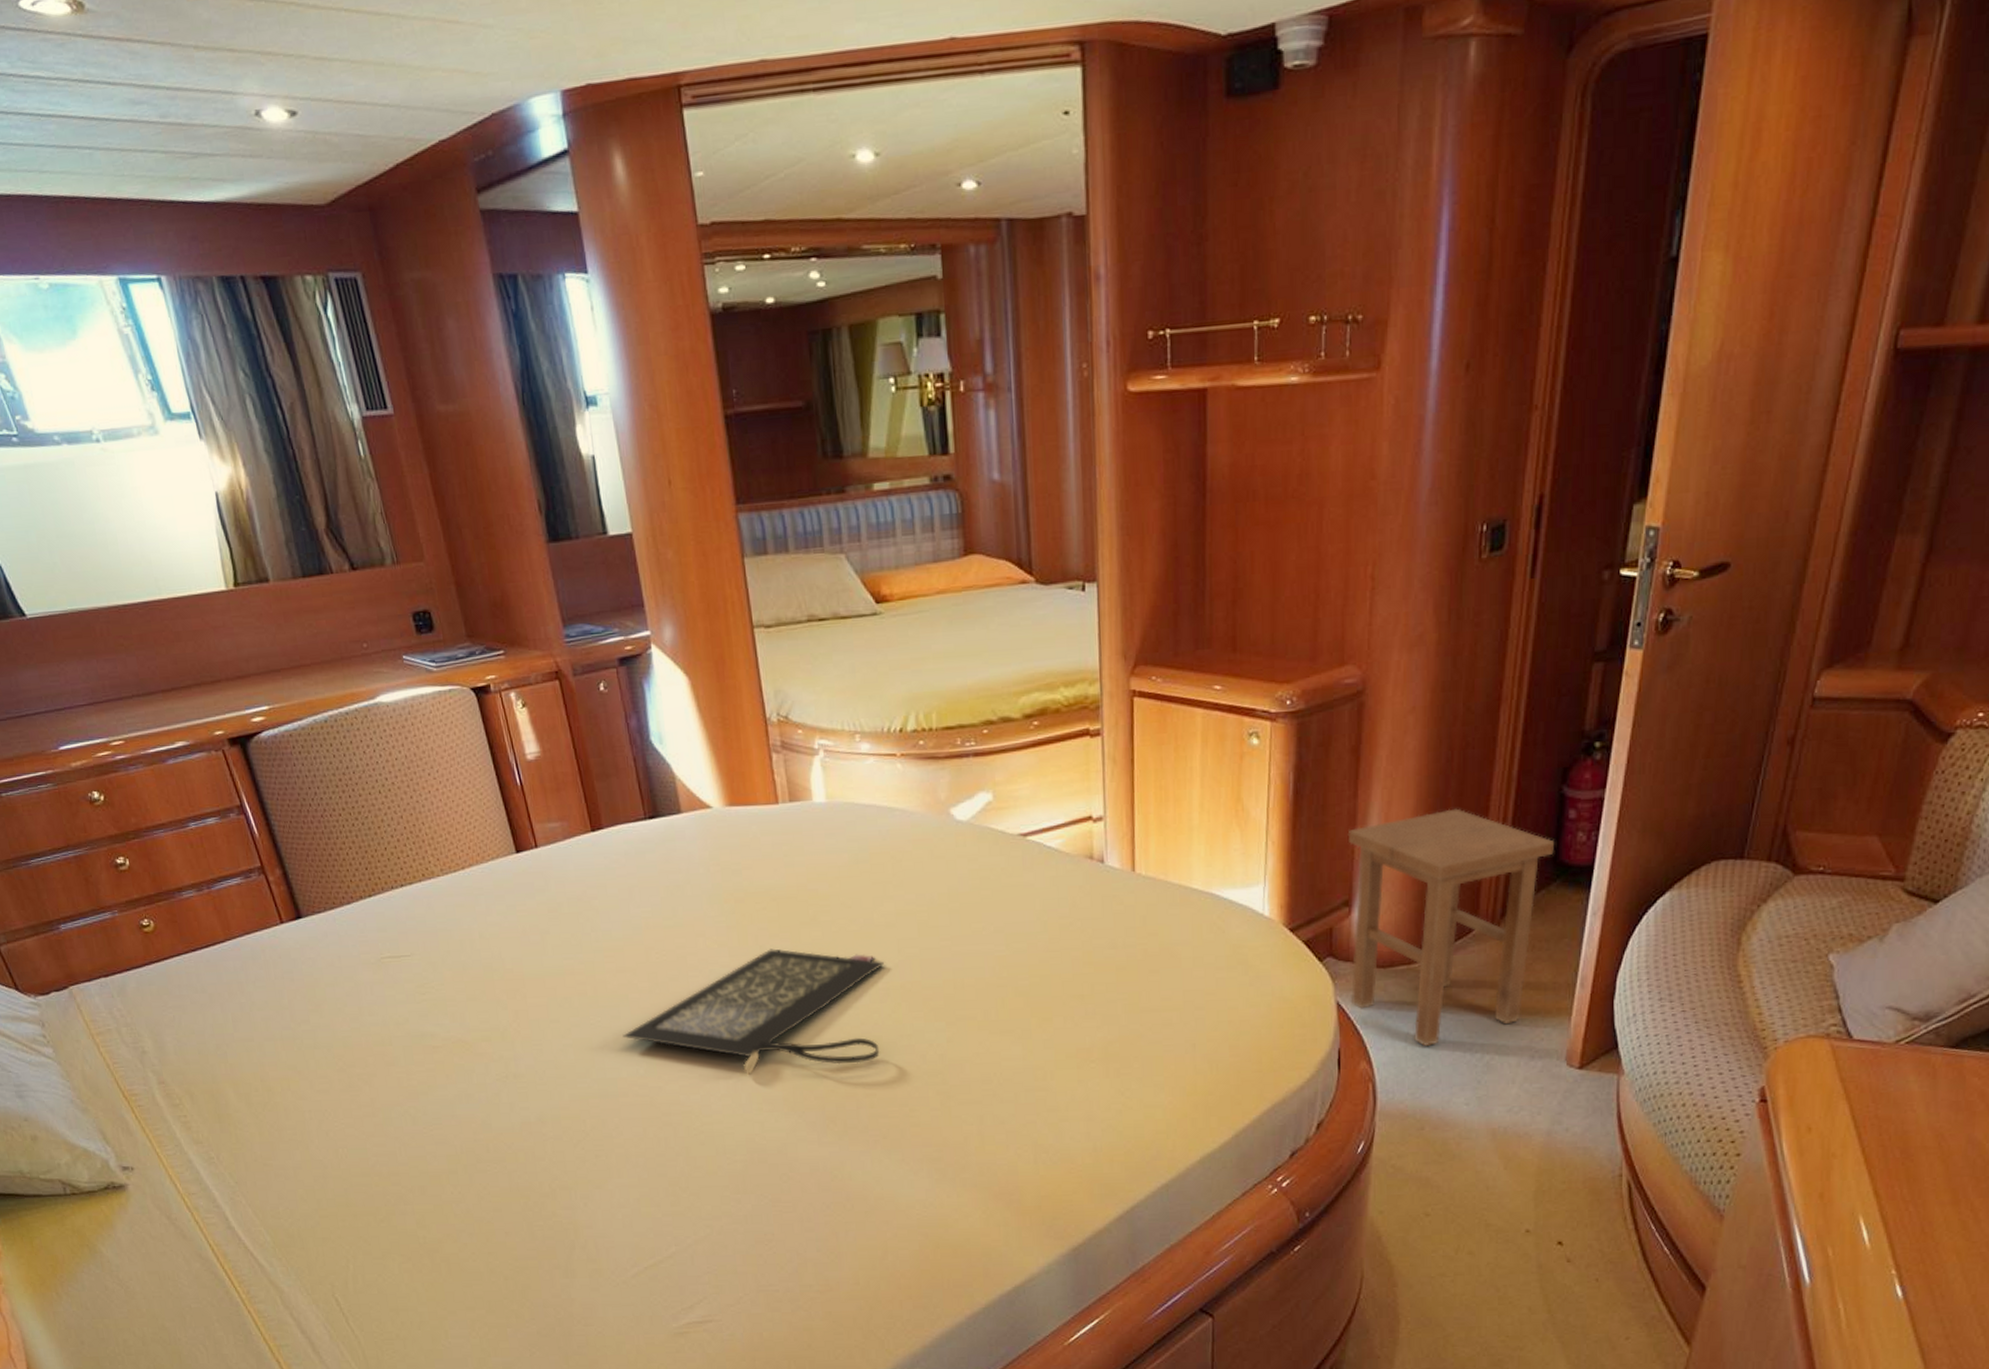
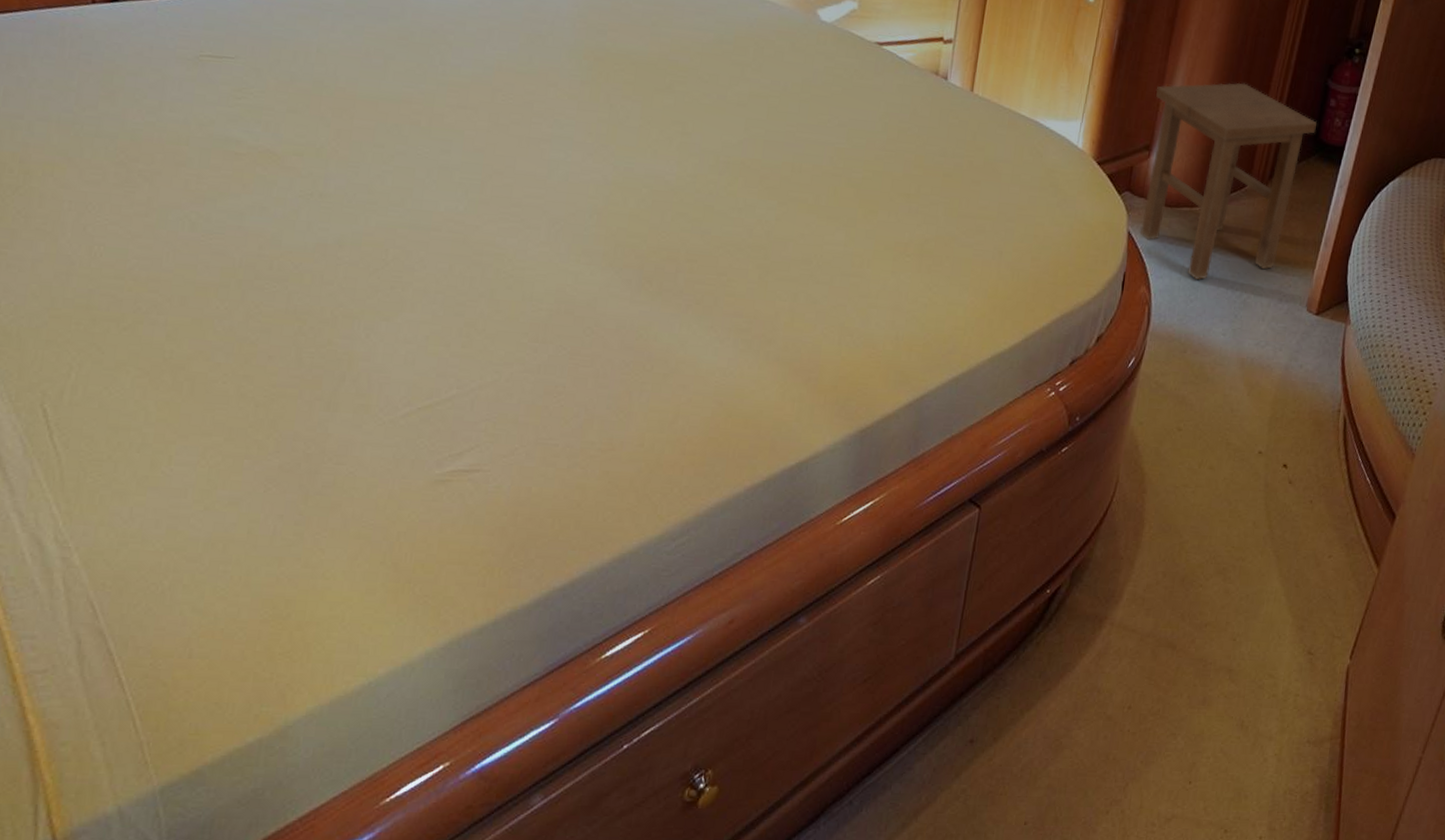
clutch bag: present [622,949,884,1075] -> none [449,108,729,229]

